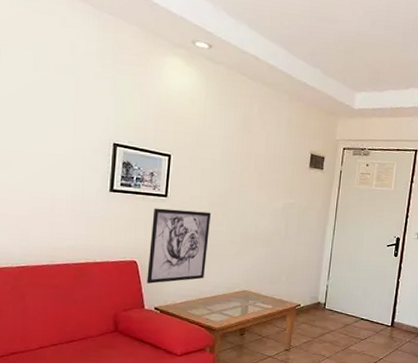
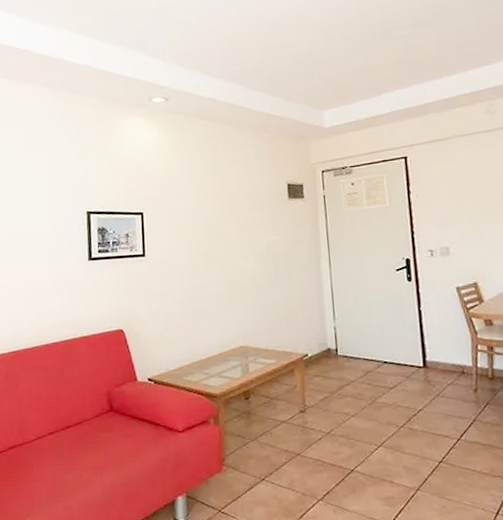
wall art: present [147,208,212,284] -> none [133,265,196,352]

